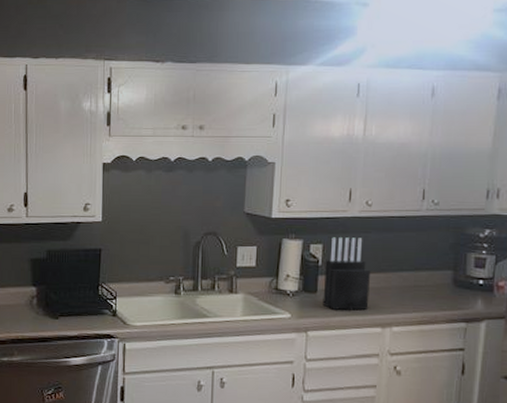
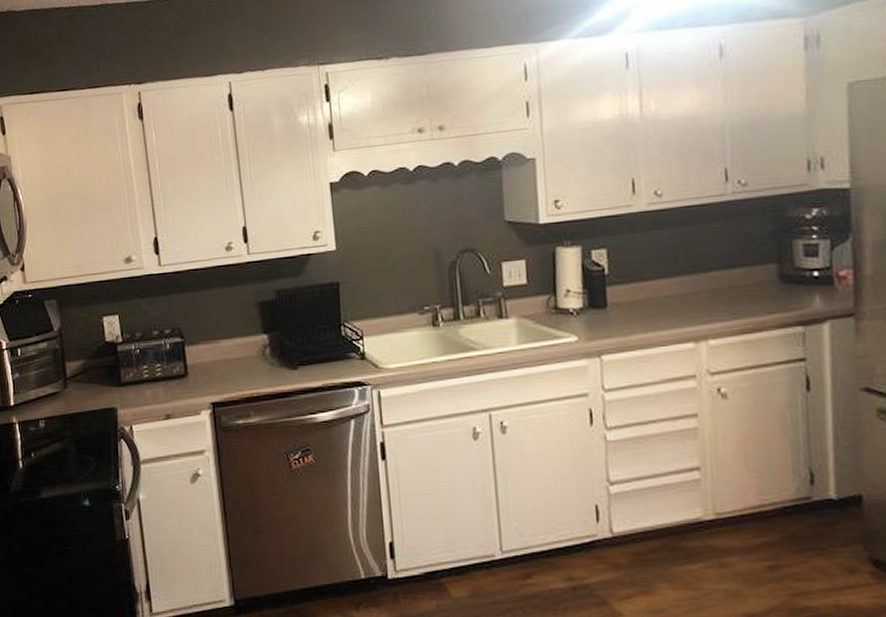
knife block: present [322,237,371,310] -> none [613,236,675,326]

